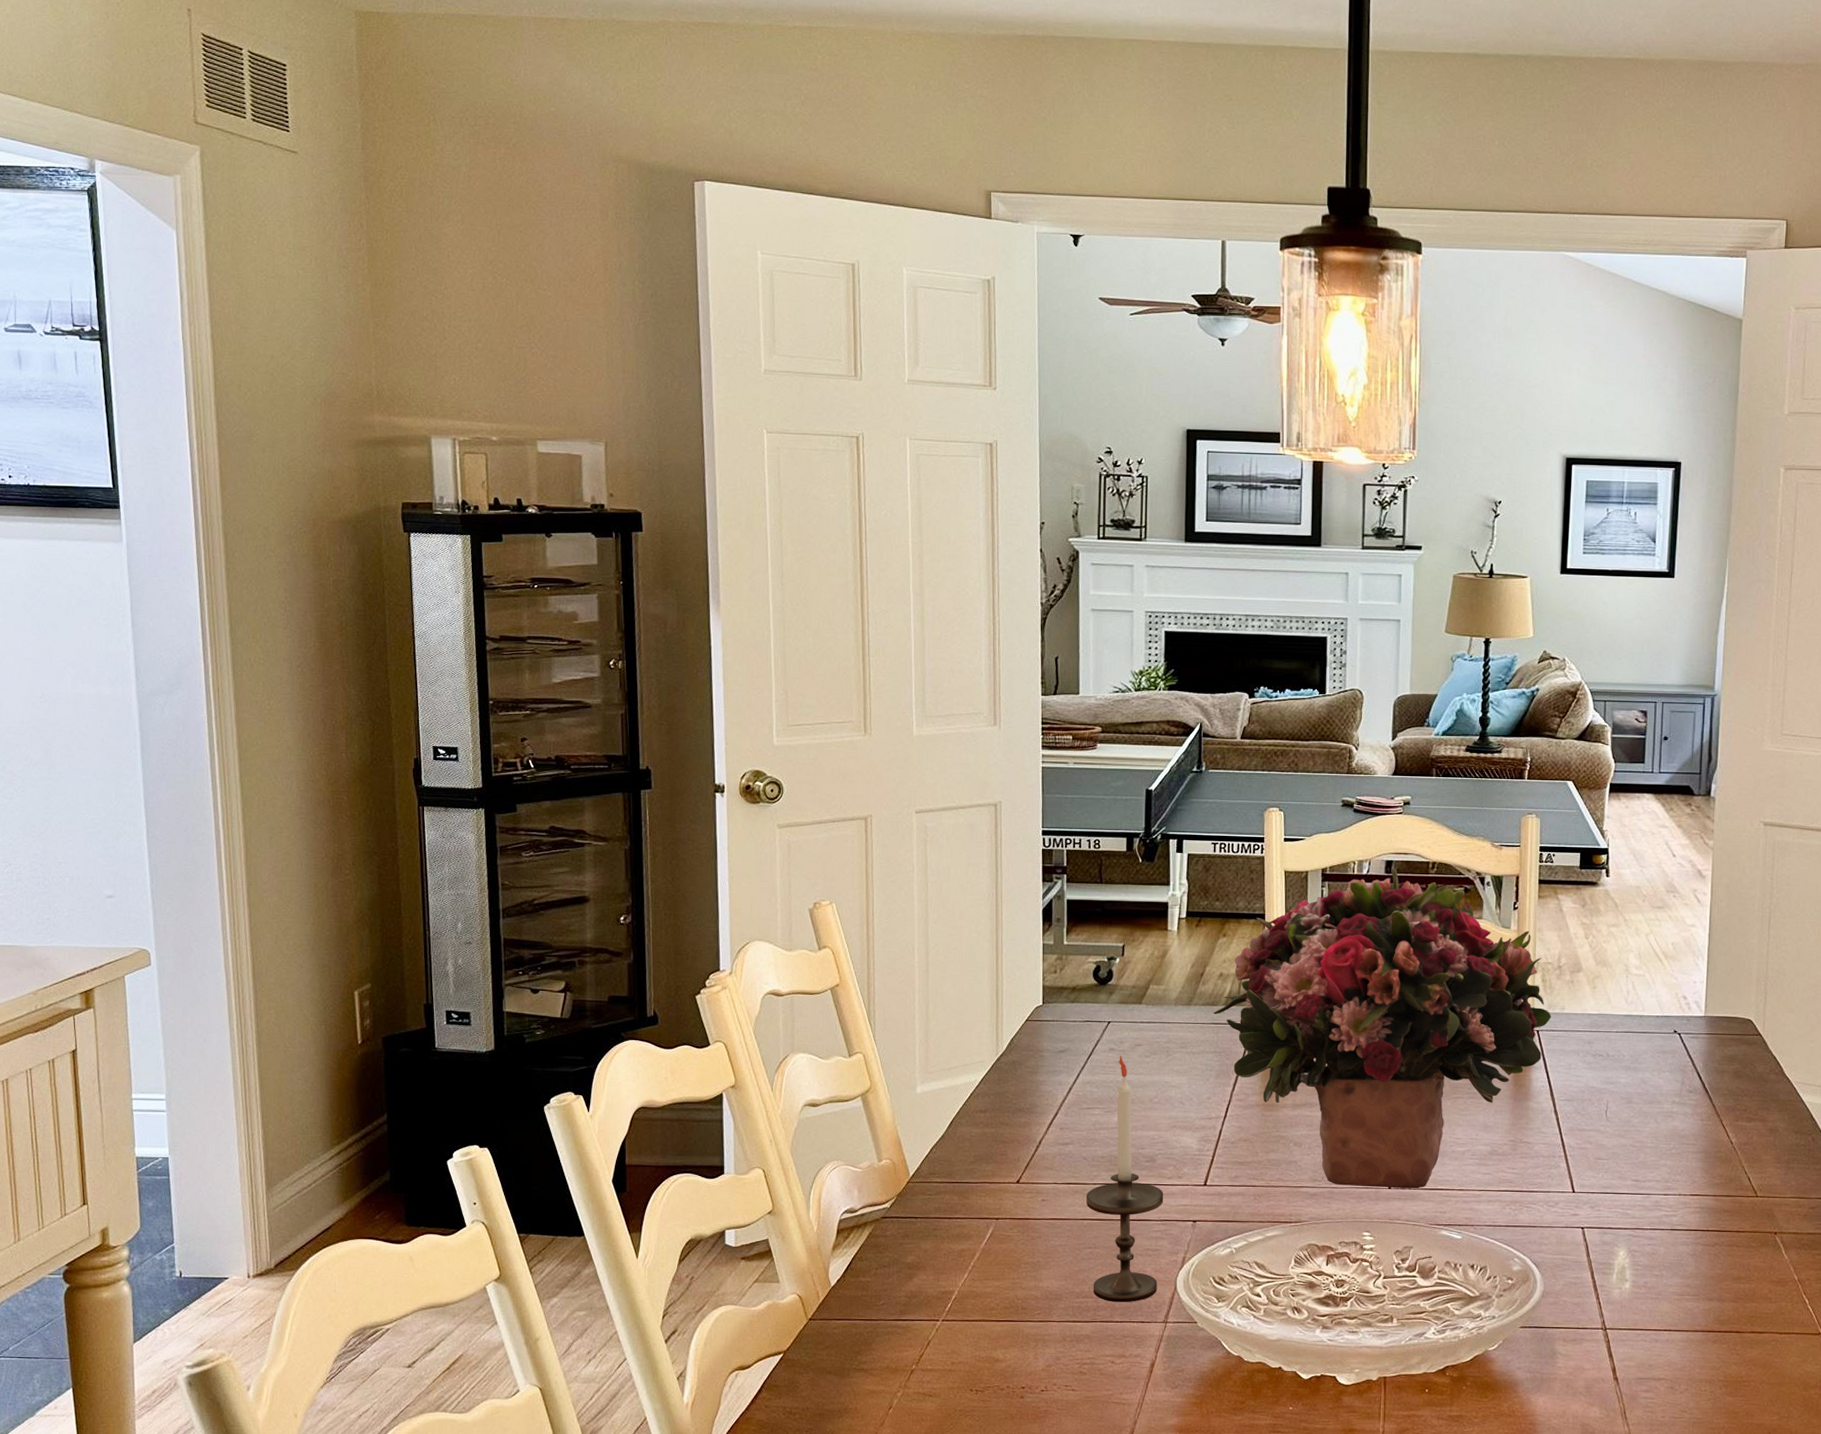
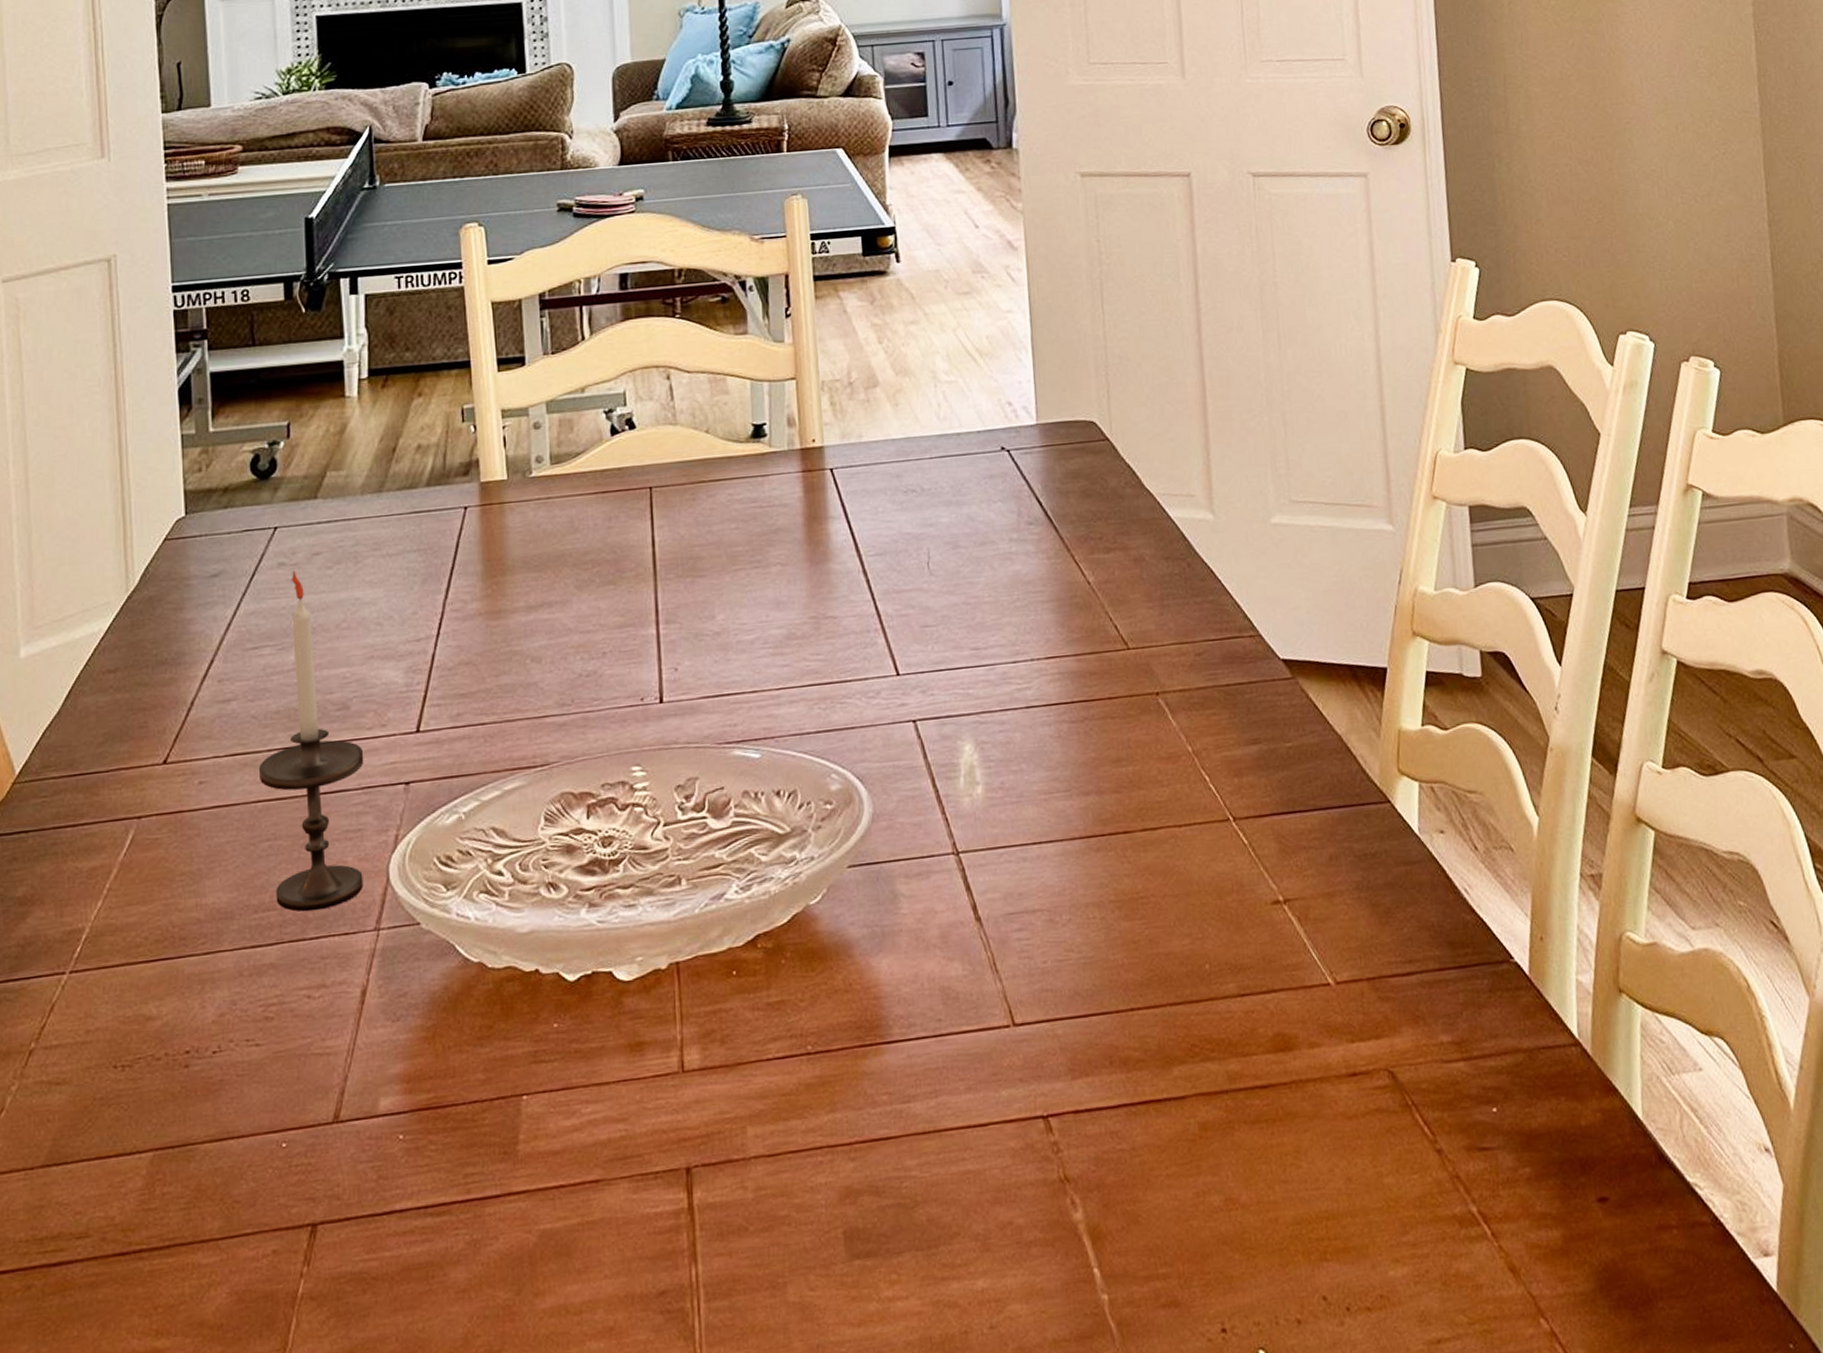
bouquet: present [1213,868,1551,1189] -> none [412,282,847,708]

